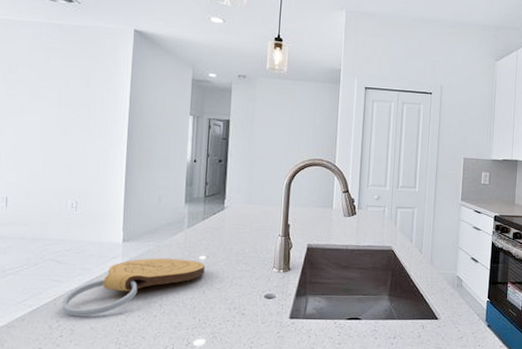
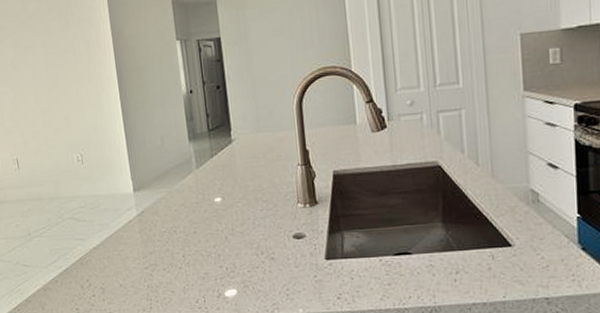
cutting board: present [62,258,205,317] -> none [88,203,223,275]

